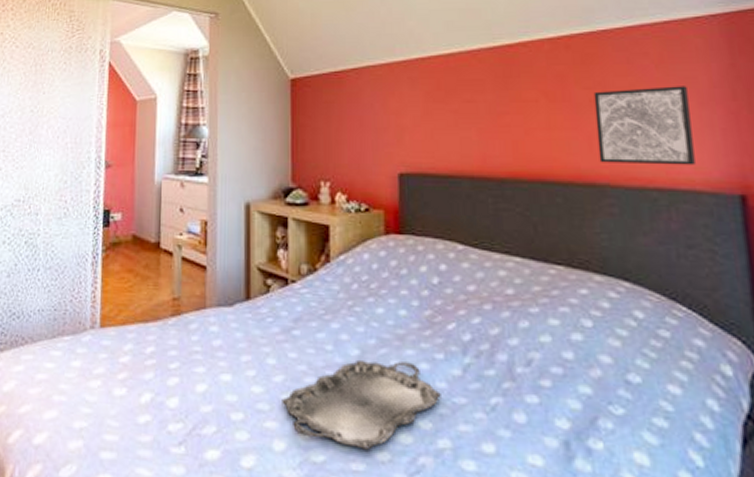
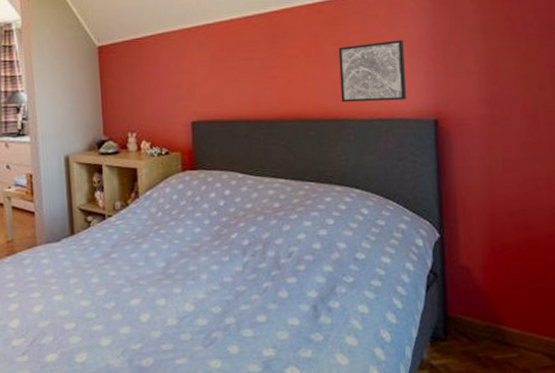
serving tray: present [282,359,441,450] -> none [105,266,227,334]

